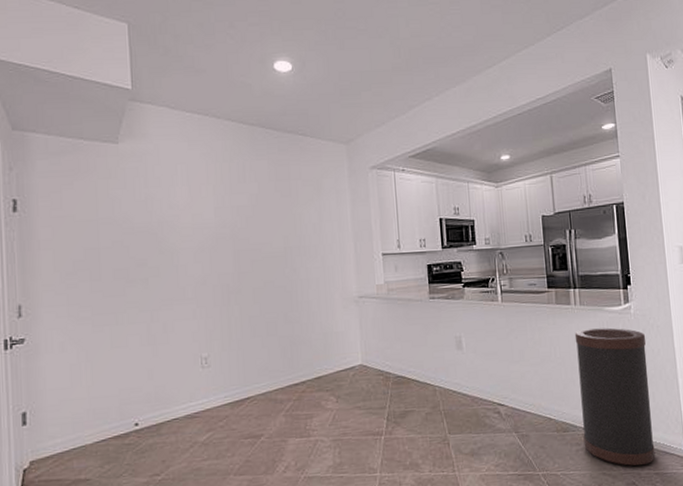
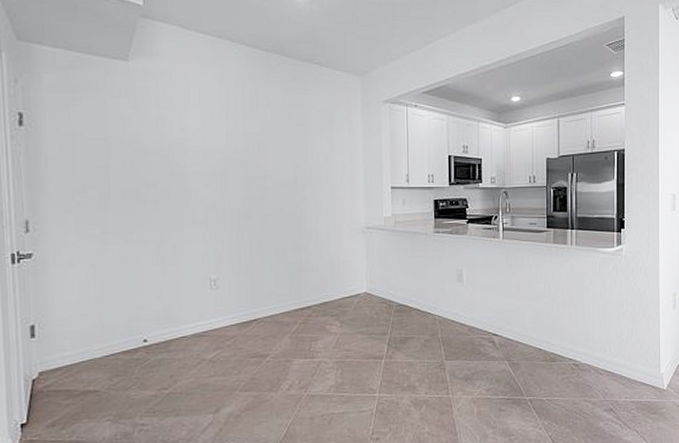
trash can: present [574,327,656,466] -> none [568,267,634,395]

